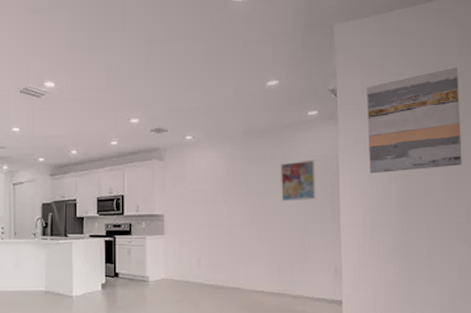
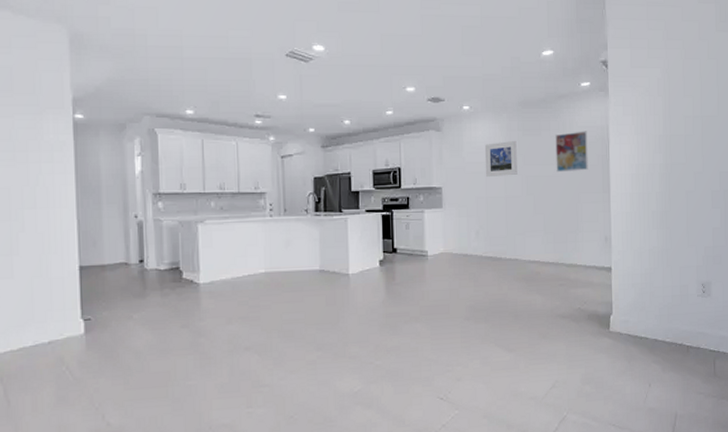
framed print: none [207,170,241,205] -> present [484,141,518,177]
wall art: present [367,67,462,174] -> none [635,42,717,145]

